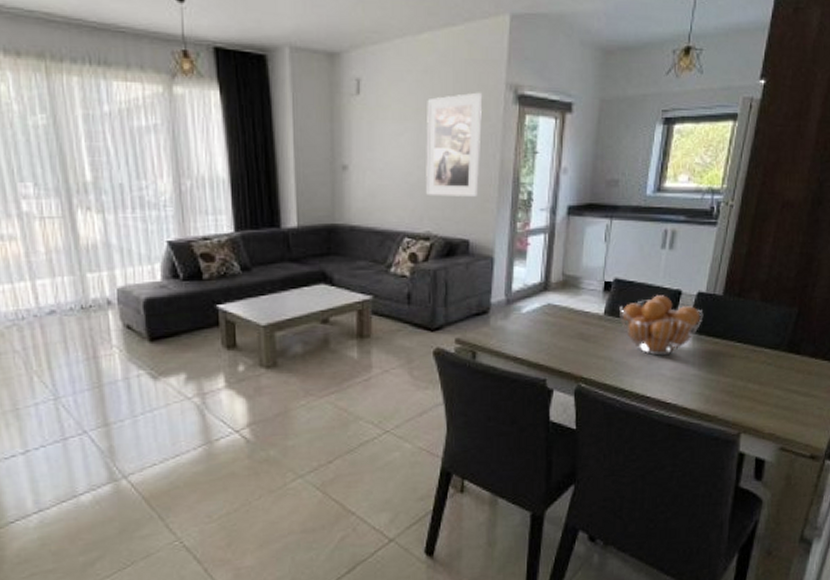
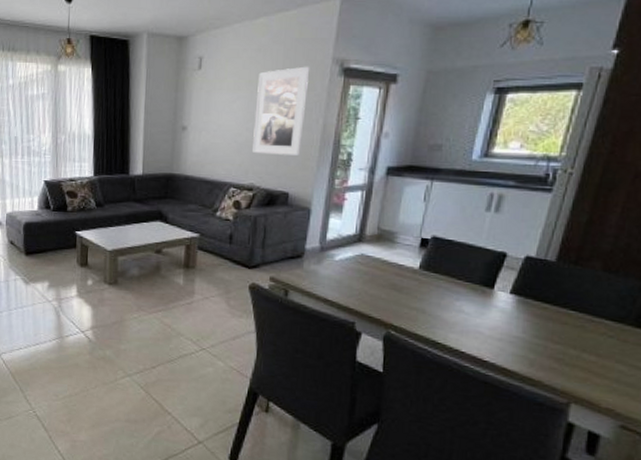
fruit basket: present [619,295,704,356] -> none [435,255,532,315]

